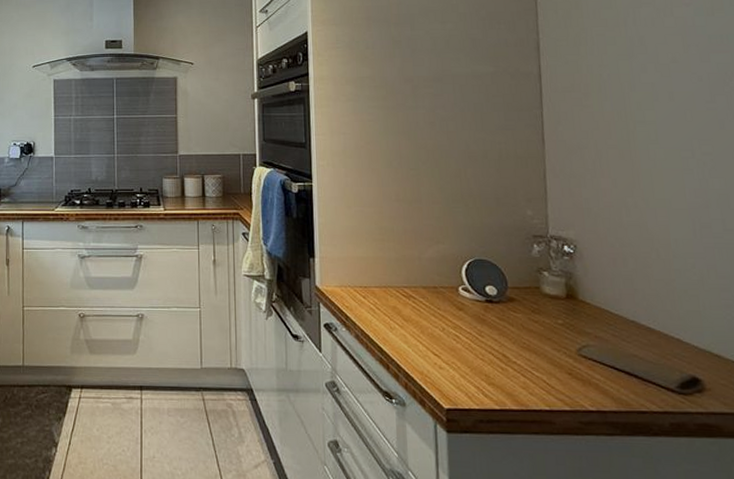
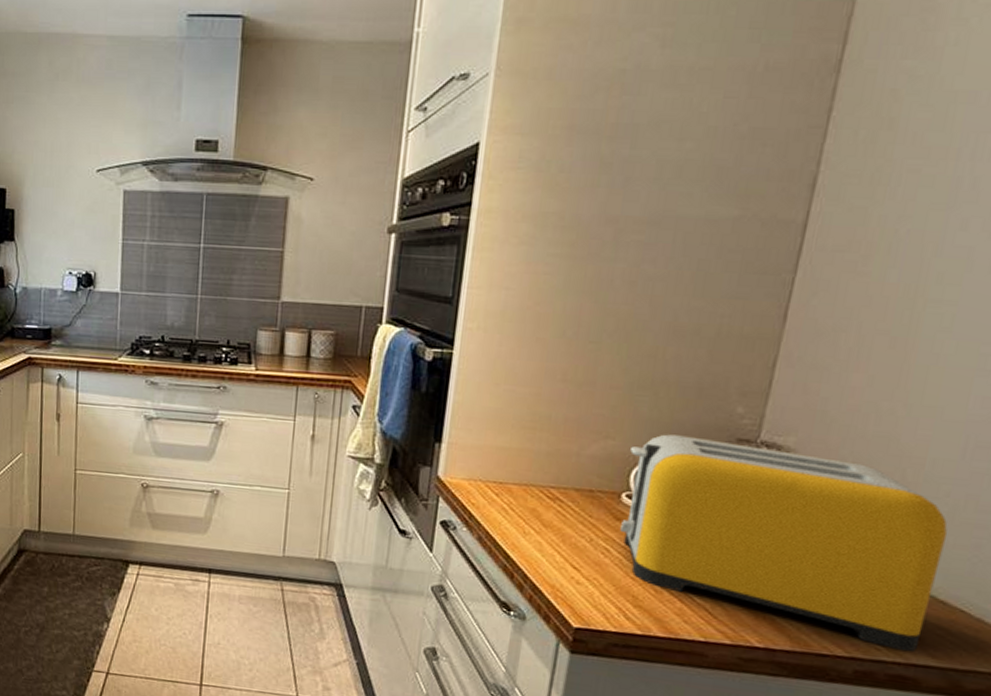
toaster: none [457,236,711,402] -> present [620,434,948,652]

